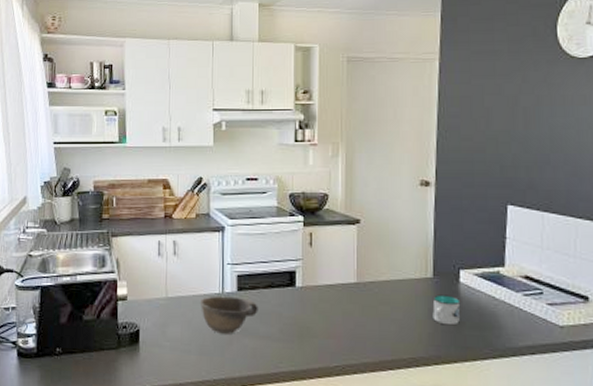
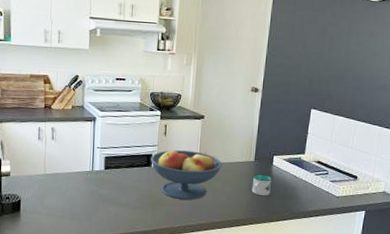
bowl: present [199,296,258,334] -> none [73,173,121,203]
fruit bowl: none [293,265,389,330] -> present [150,150,222,200]

